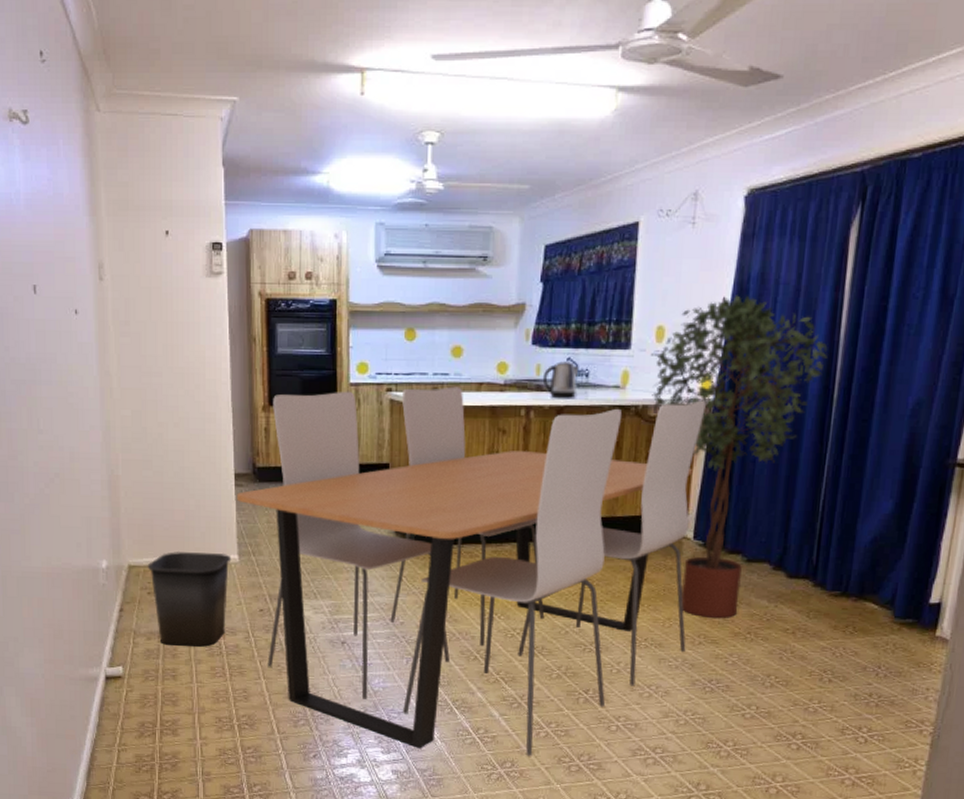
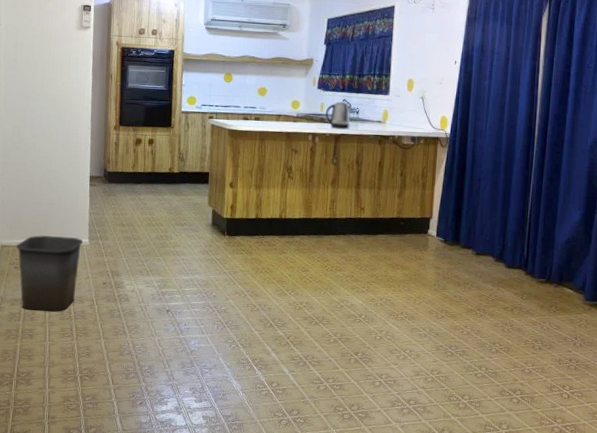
dining table: present [236,386,706,757] -> none [90,117,444,406]
potted tree: present [650,295,829,619] -> none [403,60,531,299]

